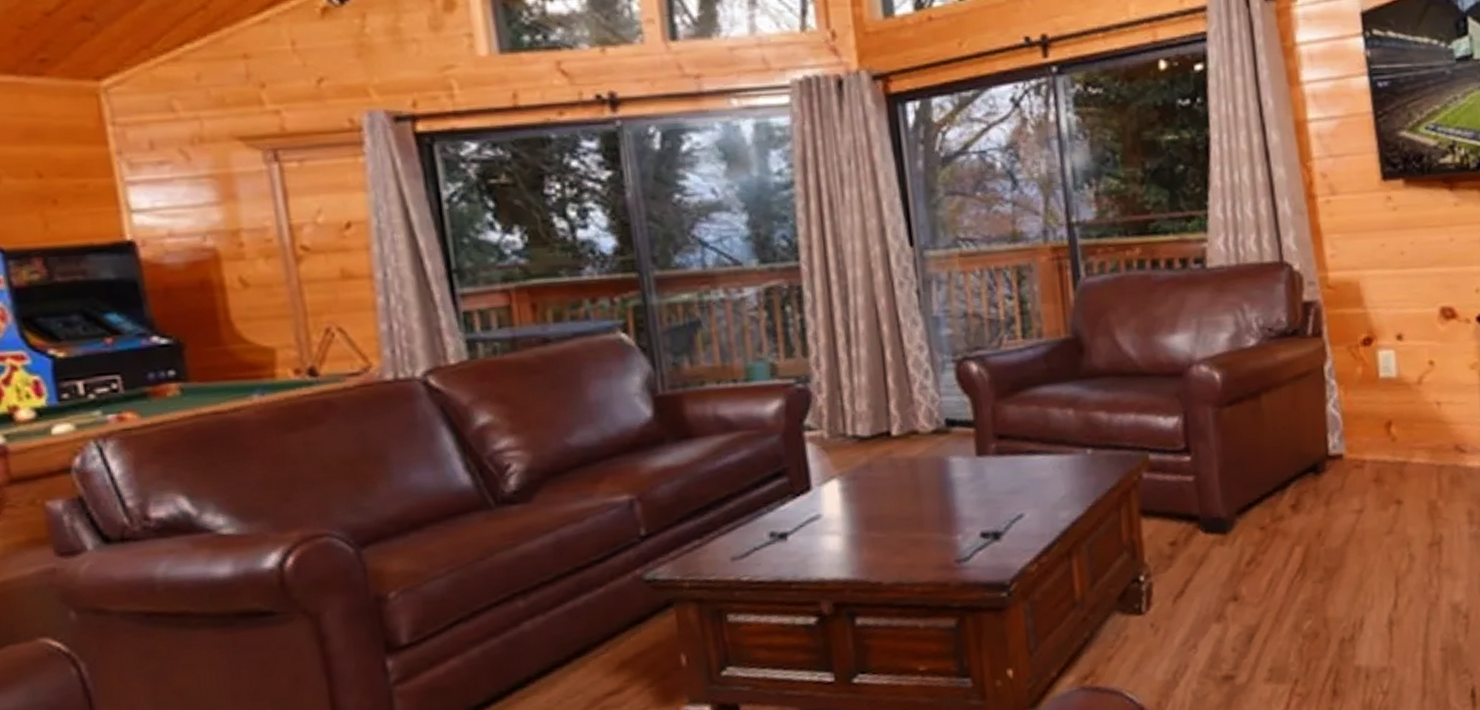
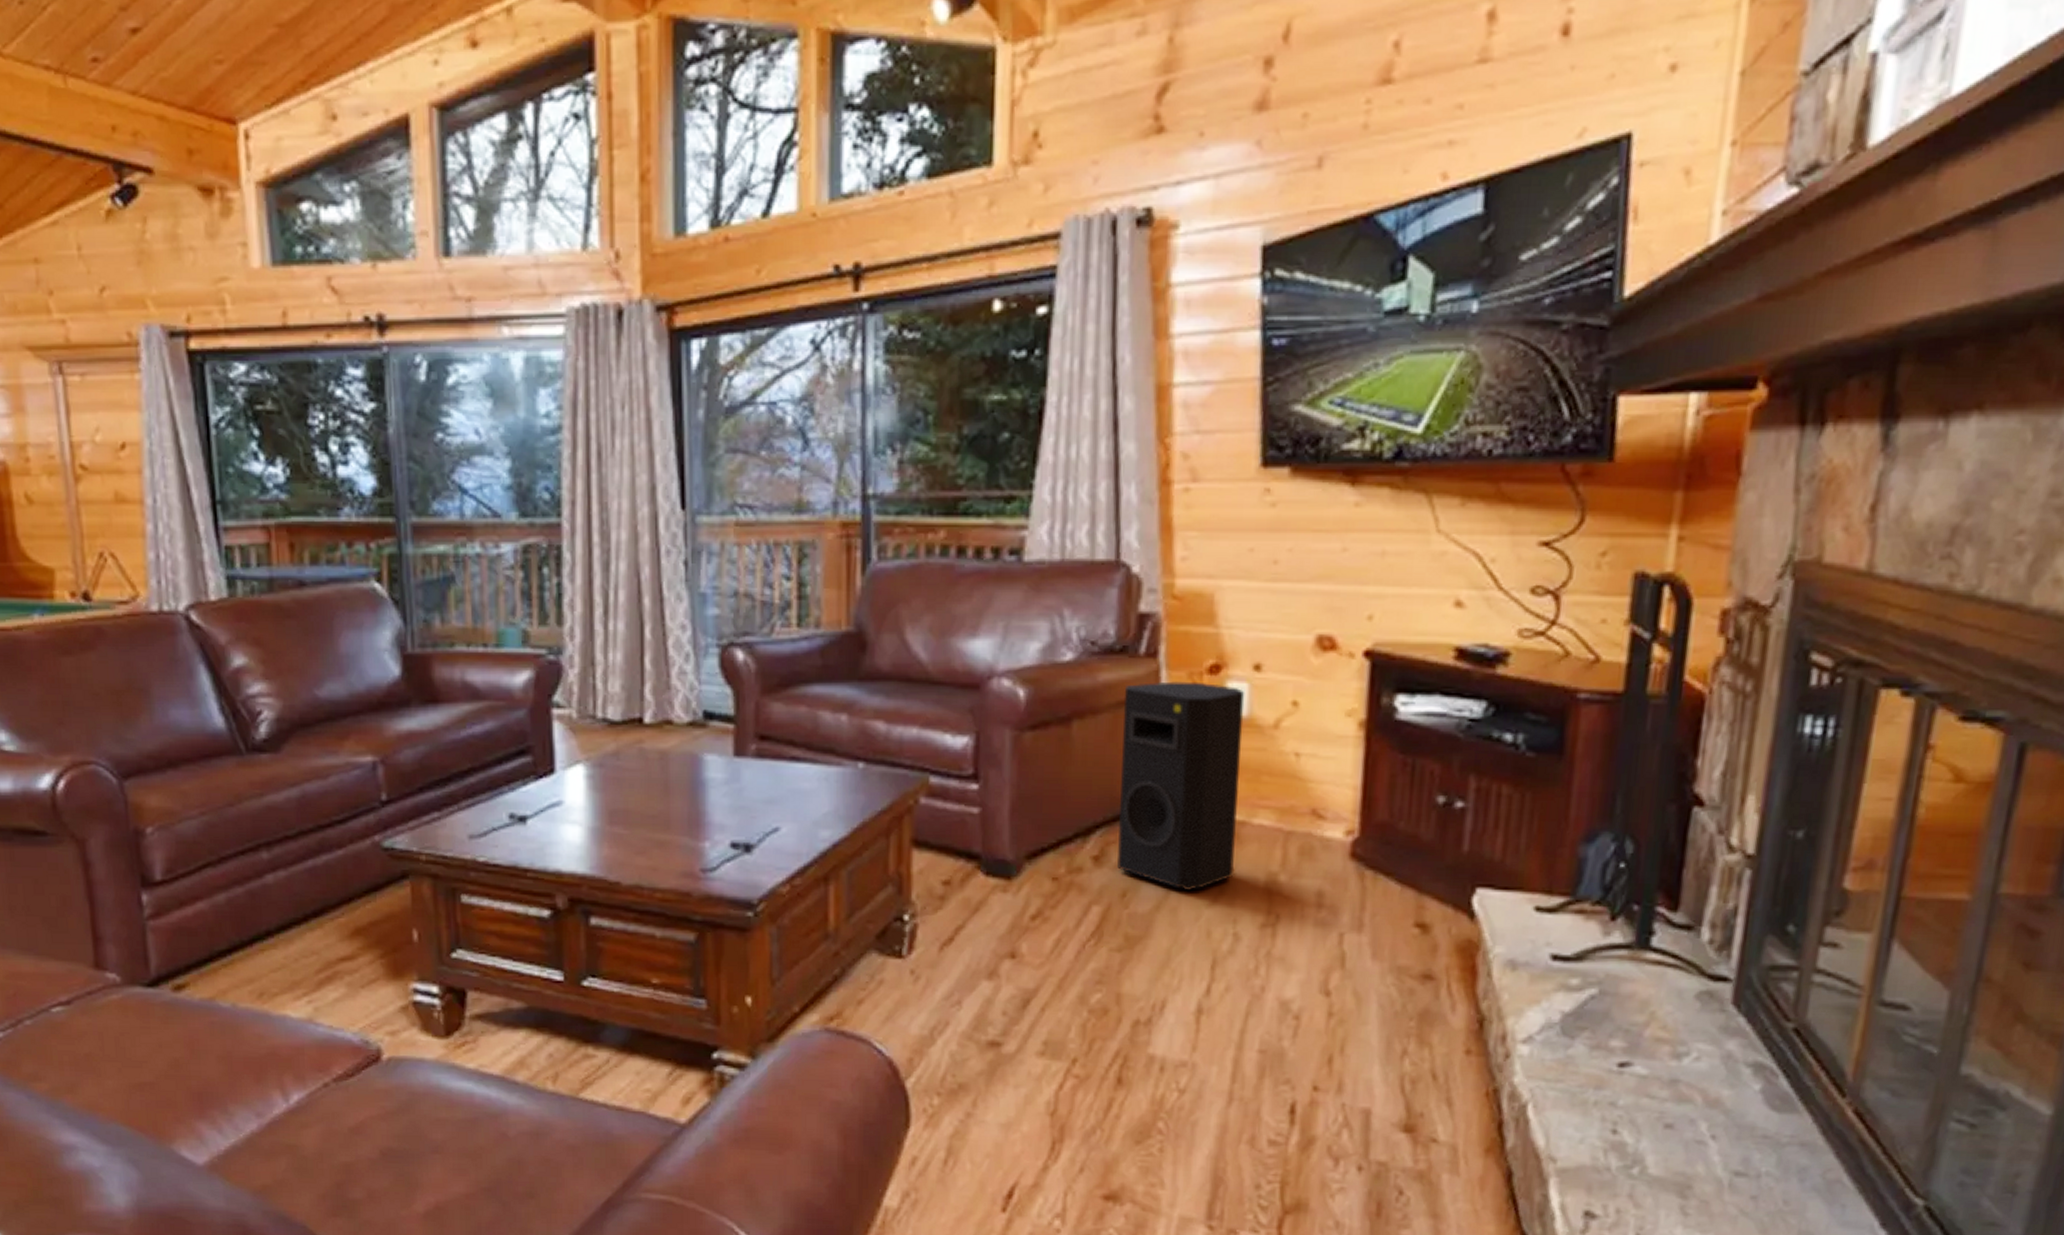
speaker: none [1299,353,1402,525] -> present [1117,681,1245,892]

